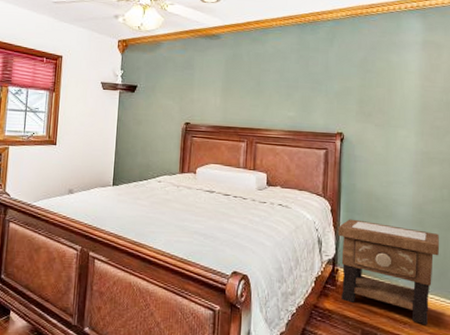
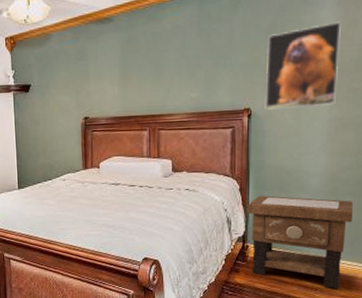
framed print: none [356,65,426,139] -> present [265,21,342,110]

